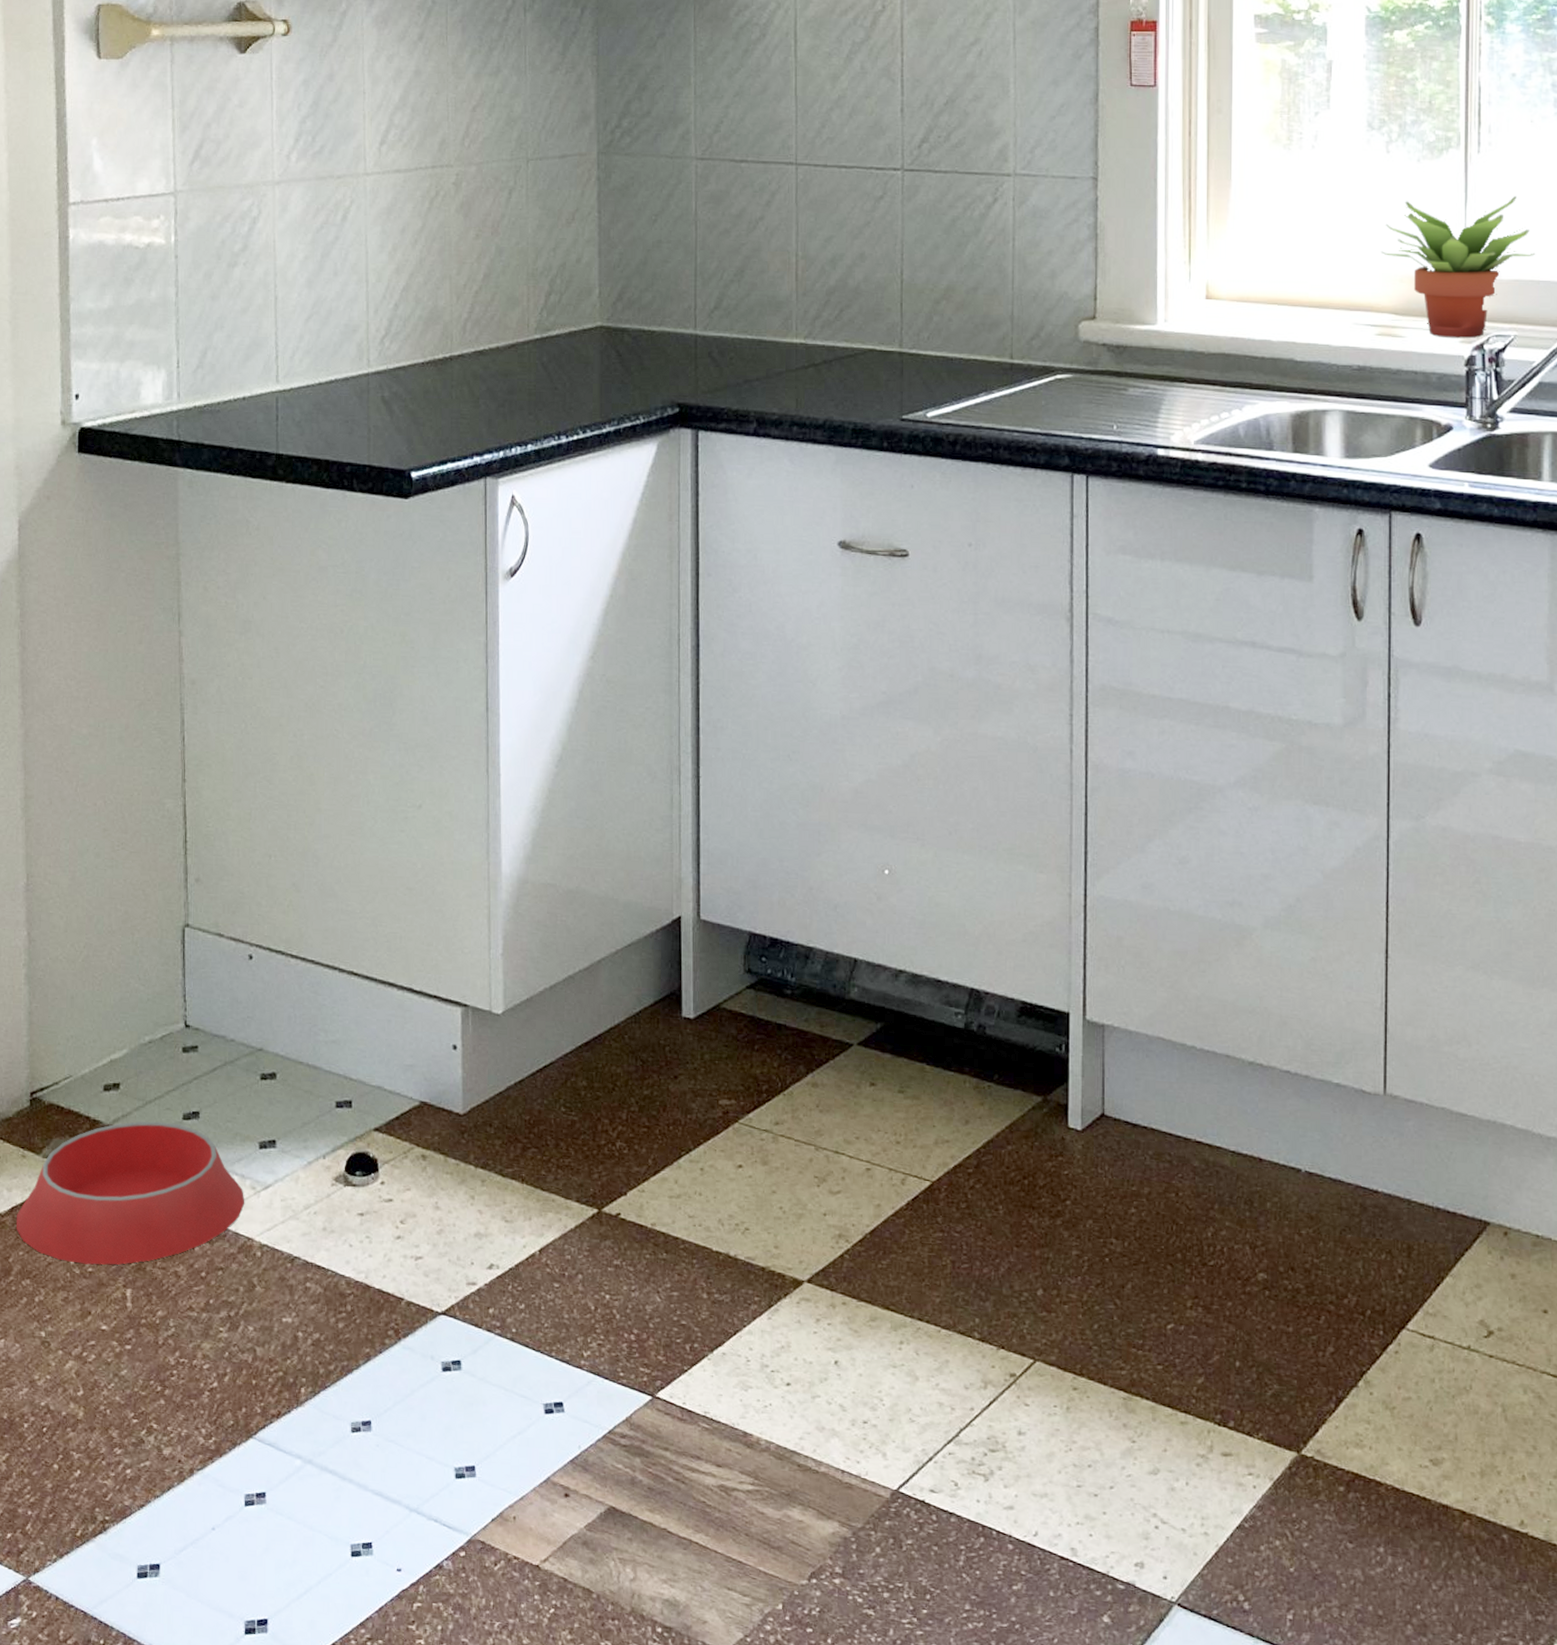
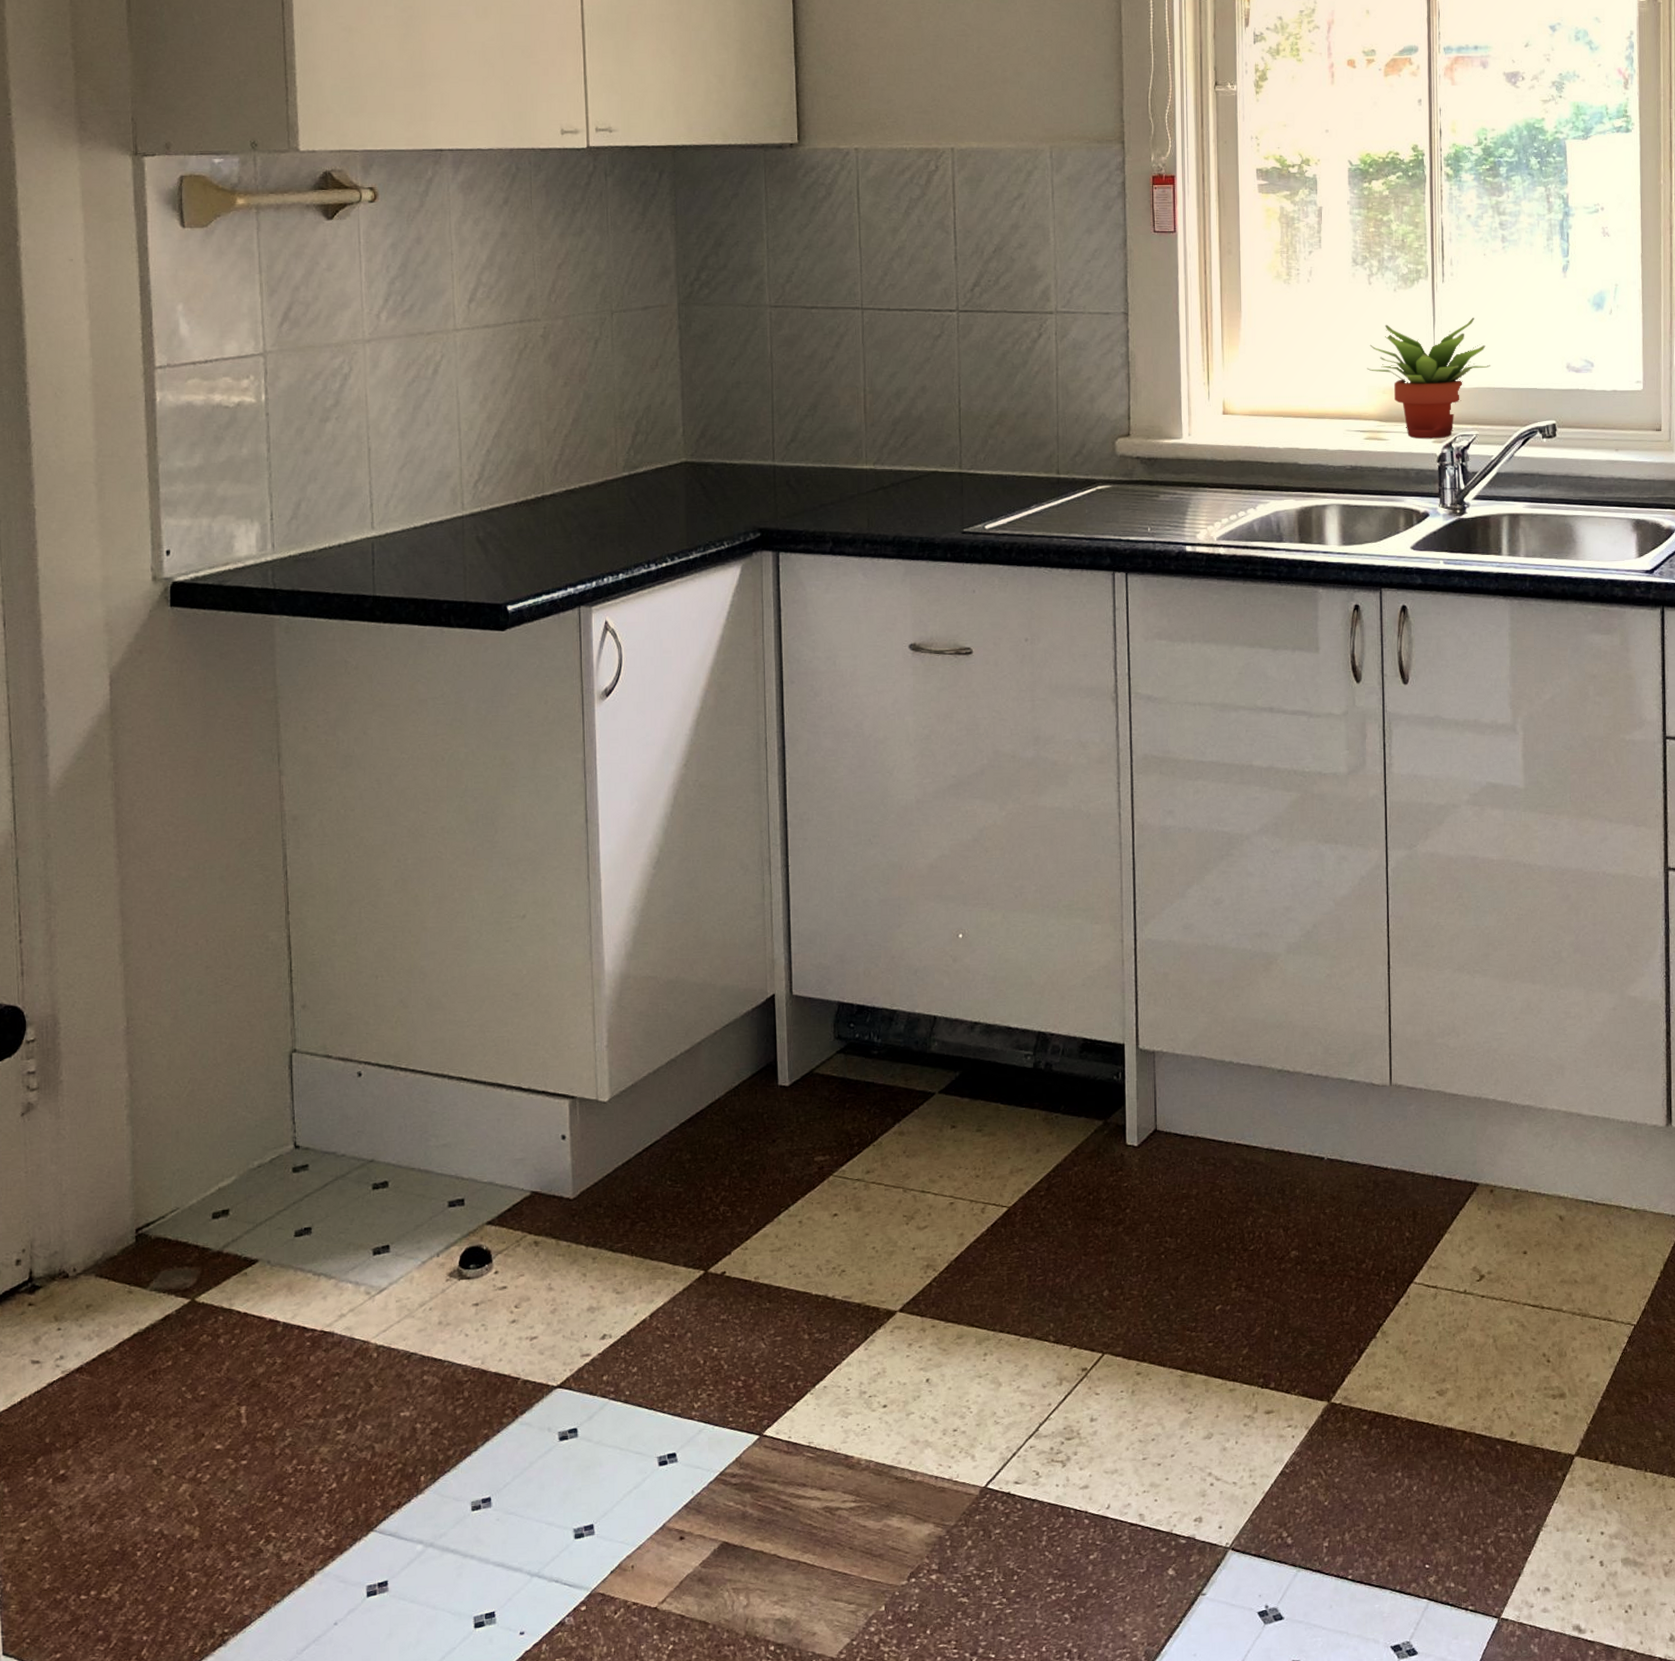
pet bowl: present [15,1121,245,1265] -> none [123,1241,360,1389]

